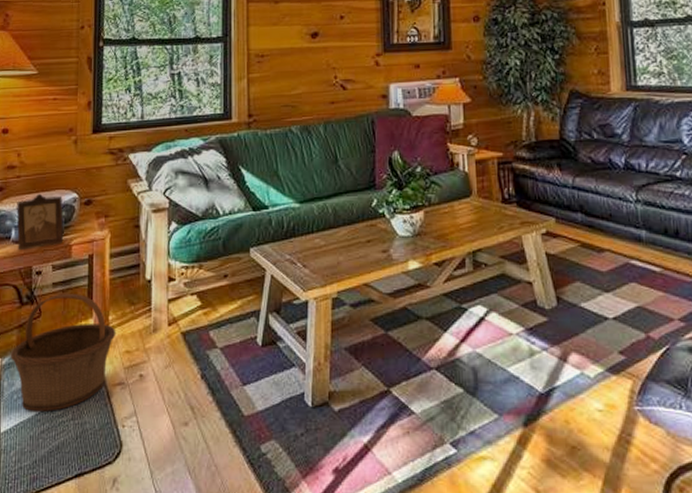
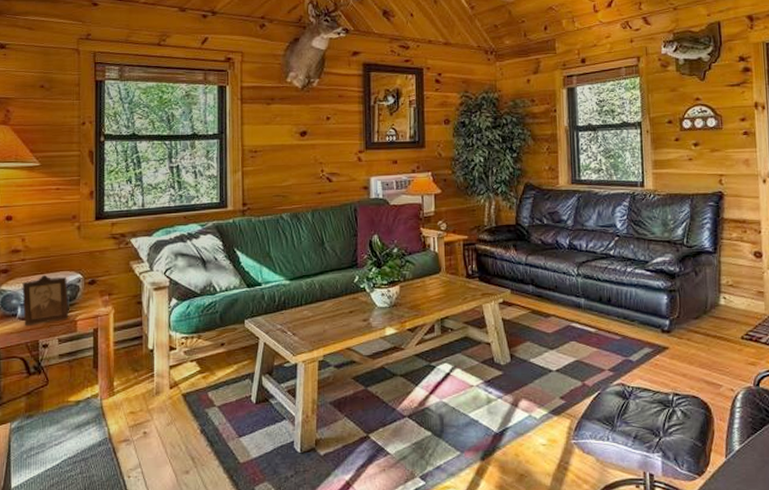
basket: present [10,294,116,411] -> none [19,363,121,468]

